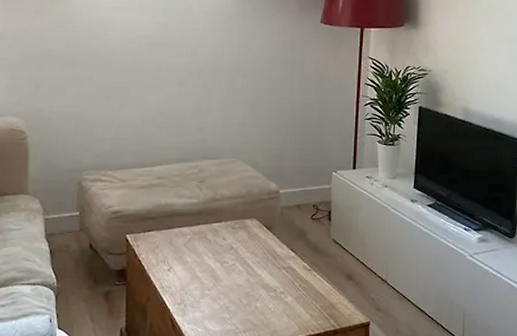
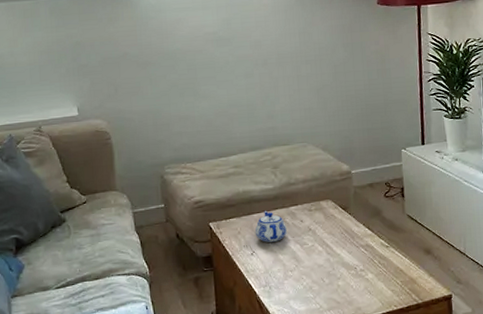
teapot: none [174,225,209,259] -> present [254,210,288,243]

